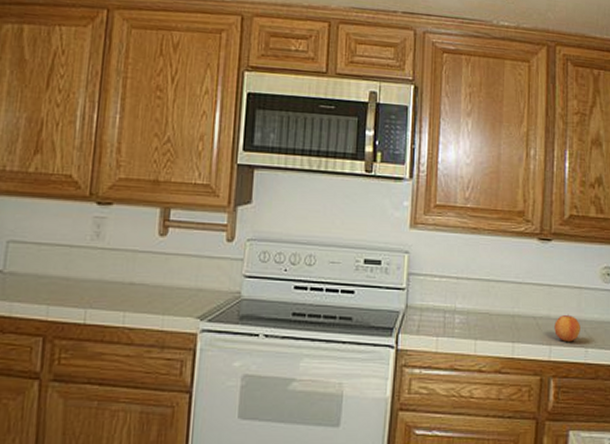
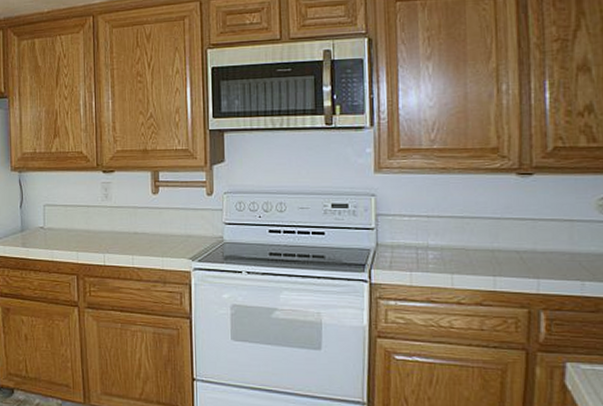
apple: present [554,314,580,342] -> none [542,247,574,275]

